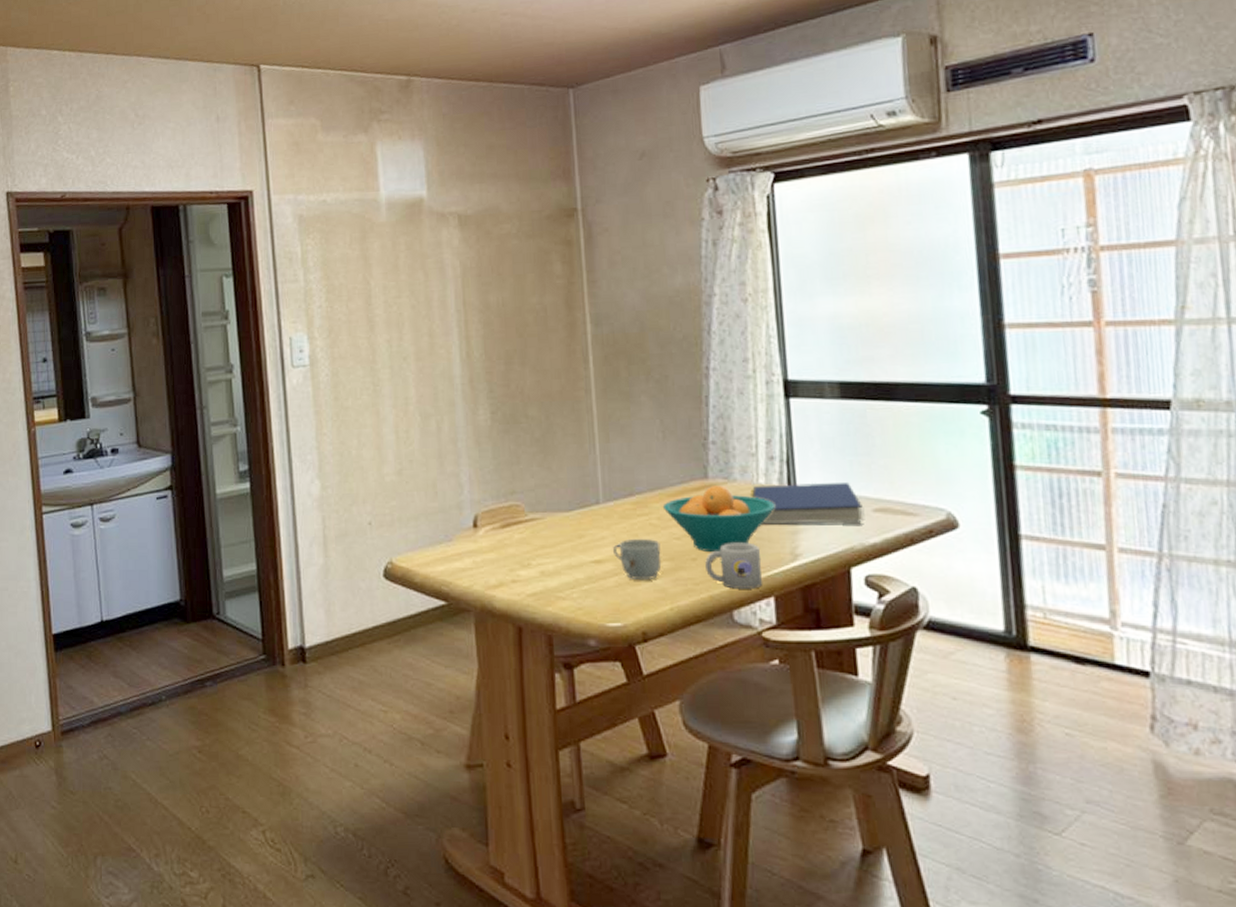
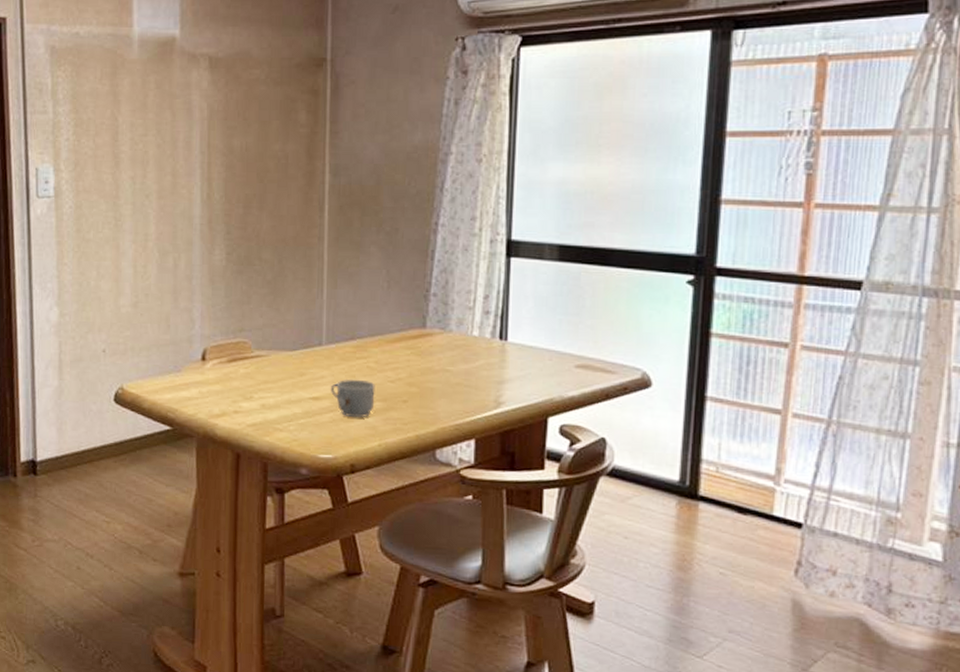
fruit bowl: present [662,485,776,553] -> none [380,335,486,397]
mug: present [705,542,762,589] -> none [415,388,466,431]
book: present [749,481,863,525] -> none [463,337,566,379]

